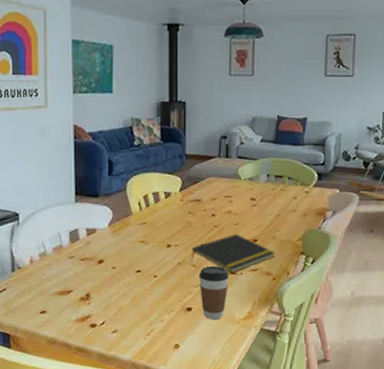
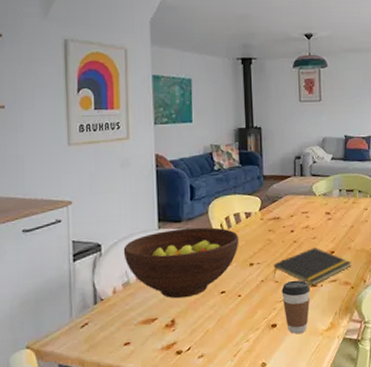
fruit bowl: none [40,204,157,274] -> present [123,227,240,299]

